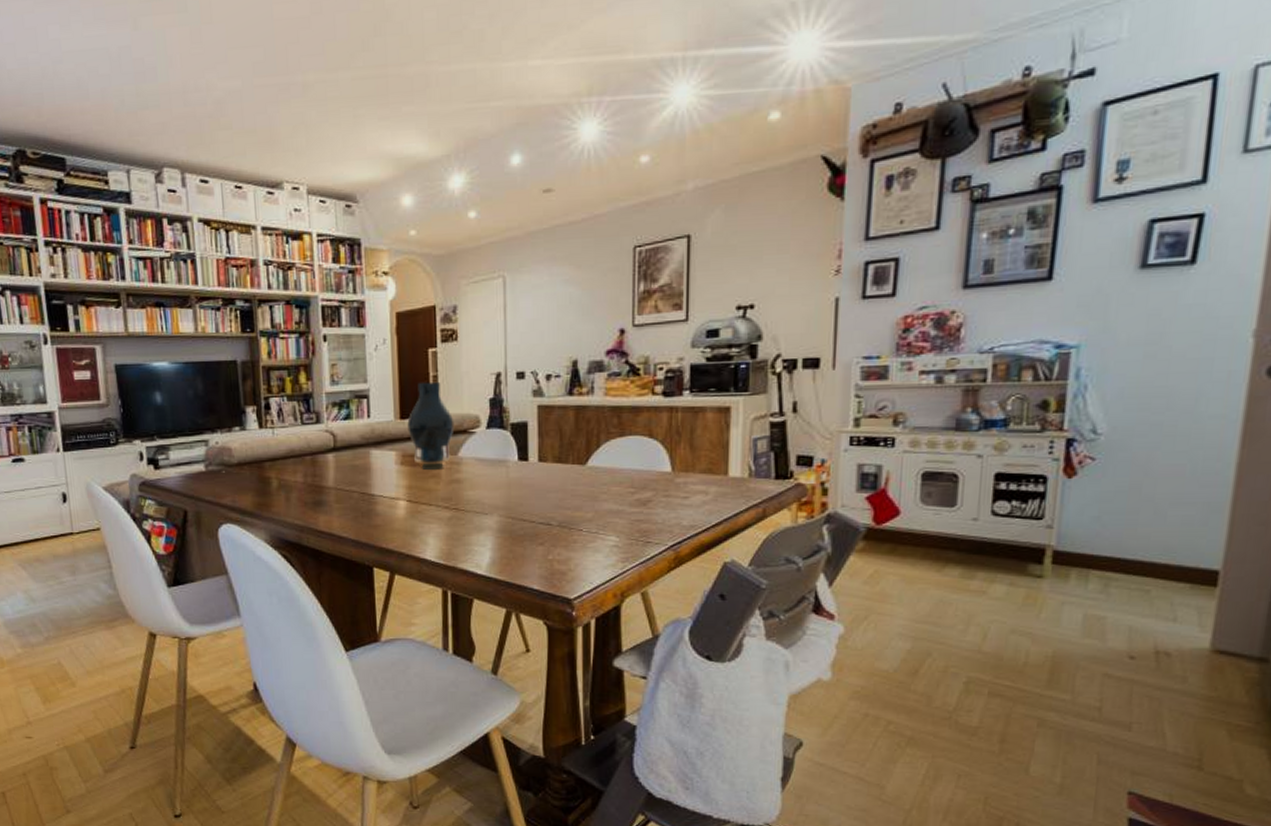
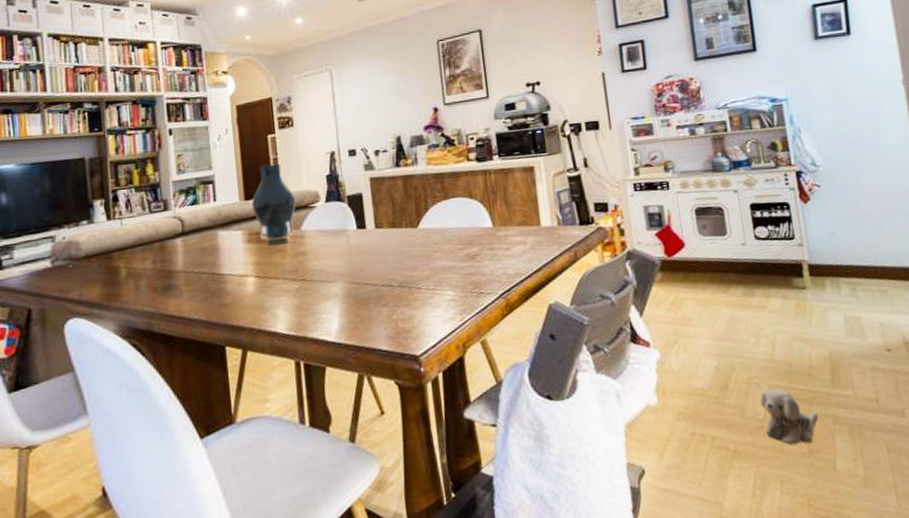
plush toy: none [953,681,1022,742] -> present [760,388,819,445]

